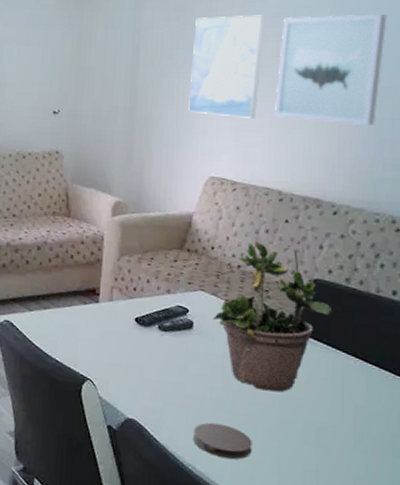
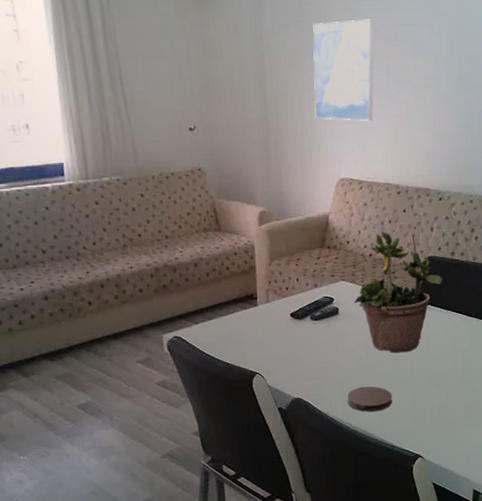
wall art: present [275,13,387,126] -> none [387,15,471,120]

